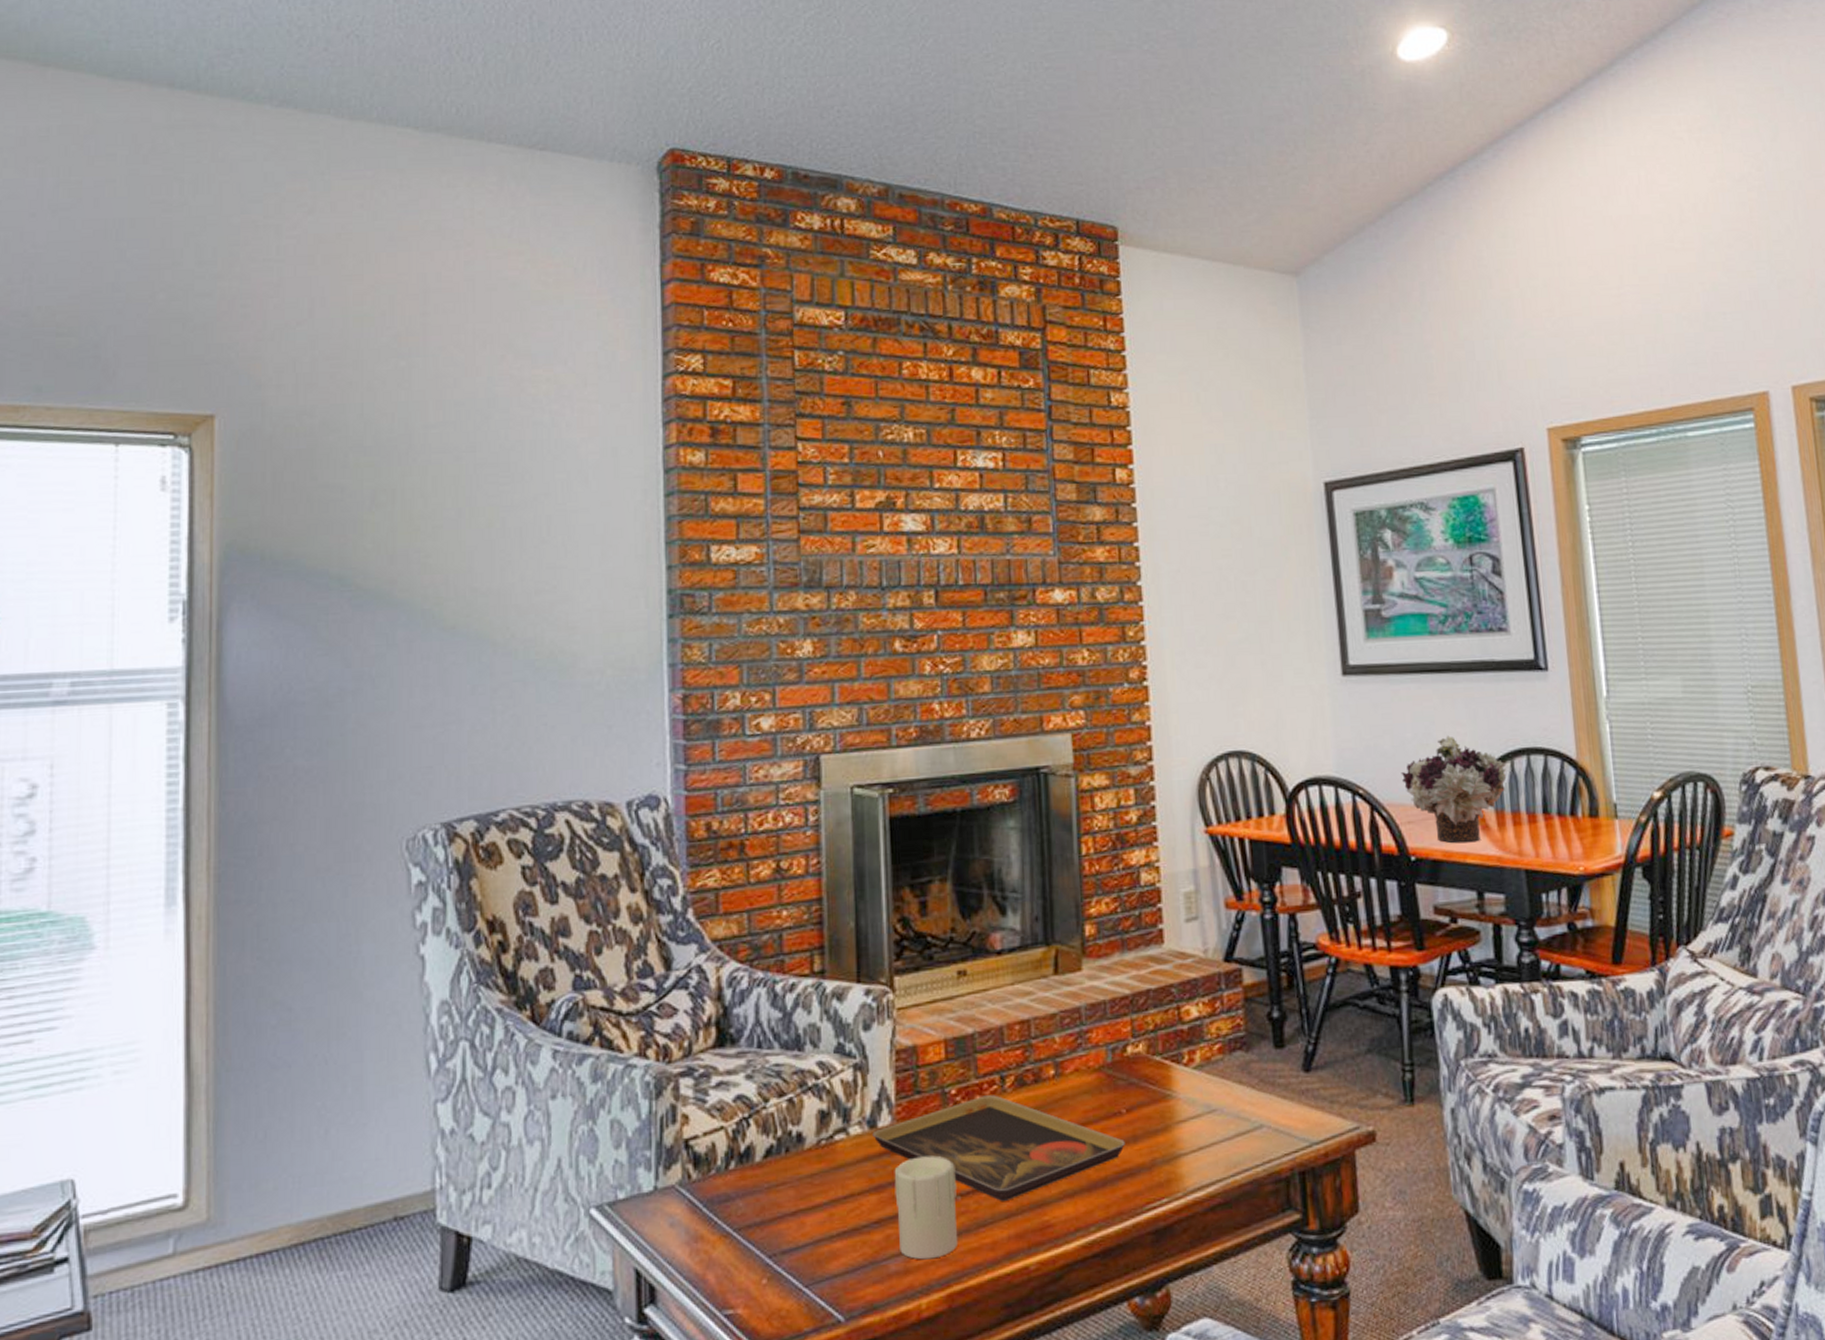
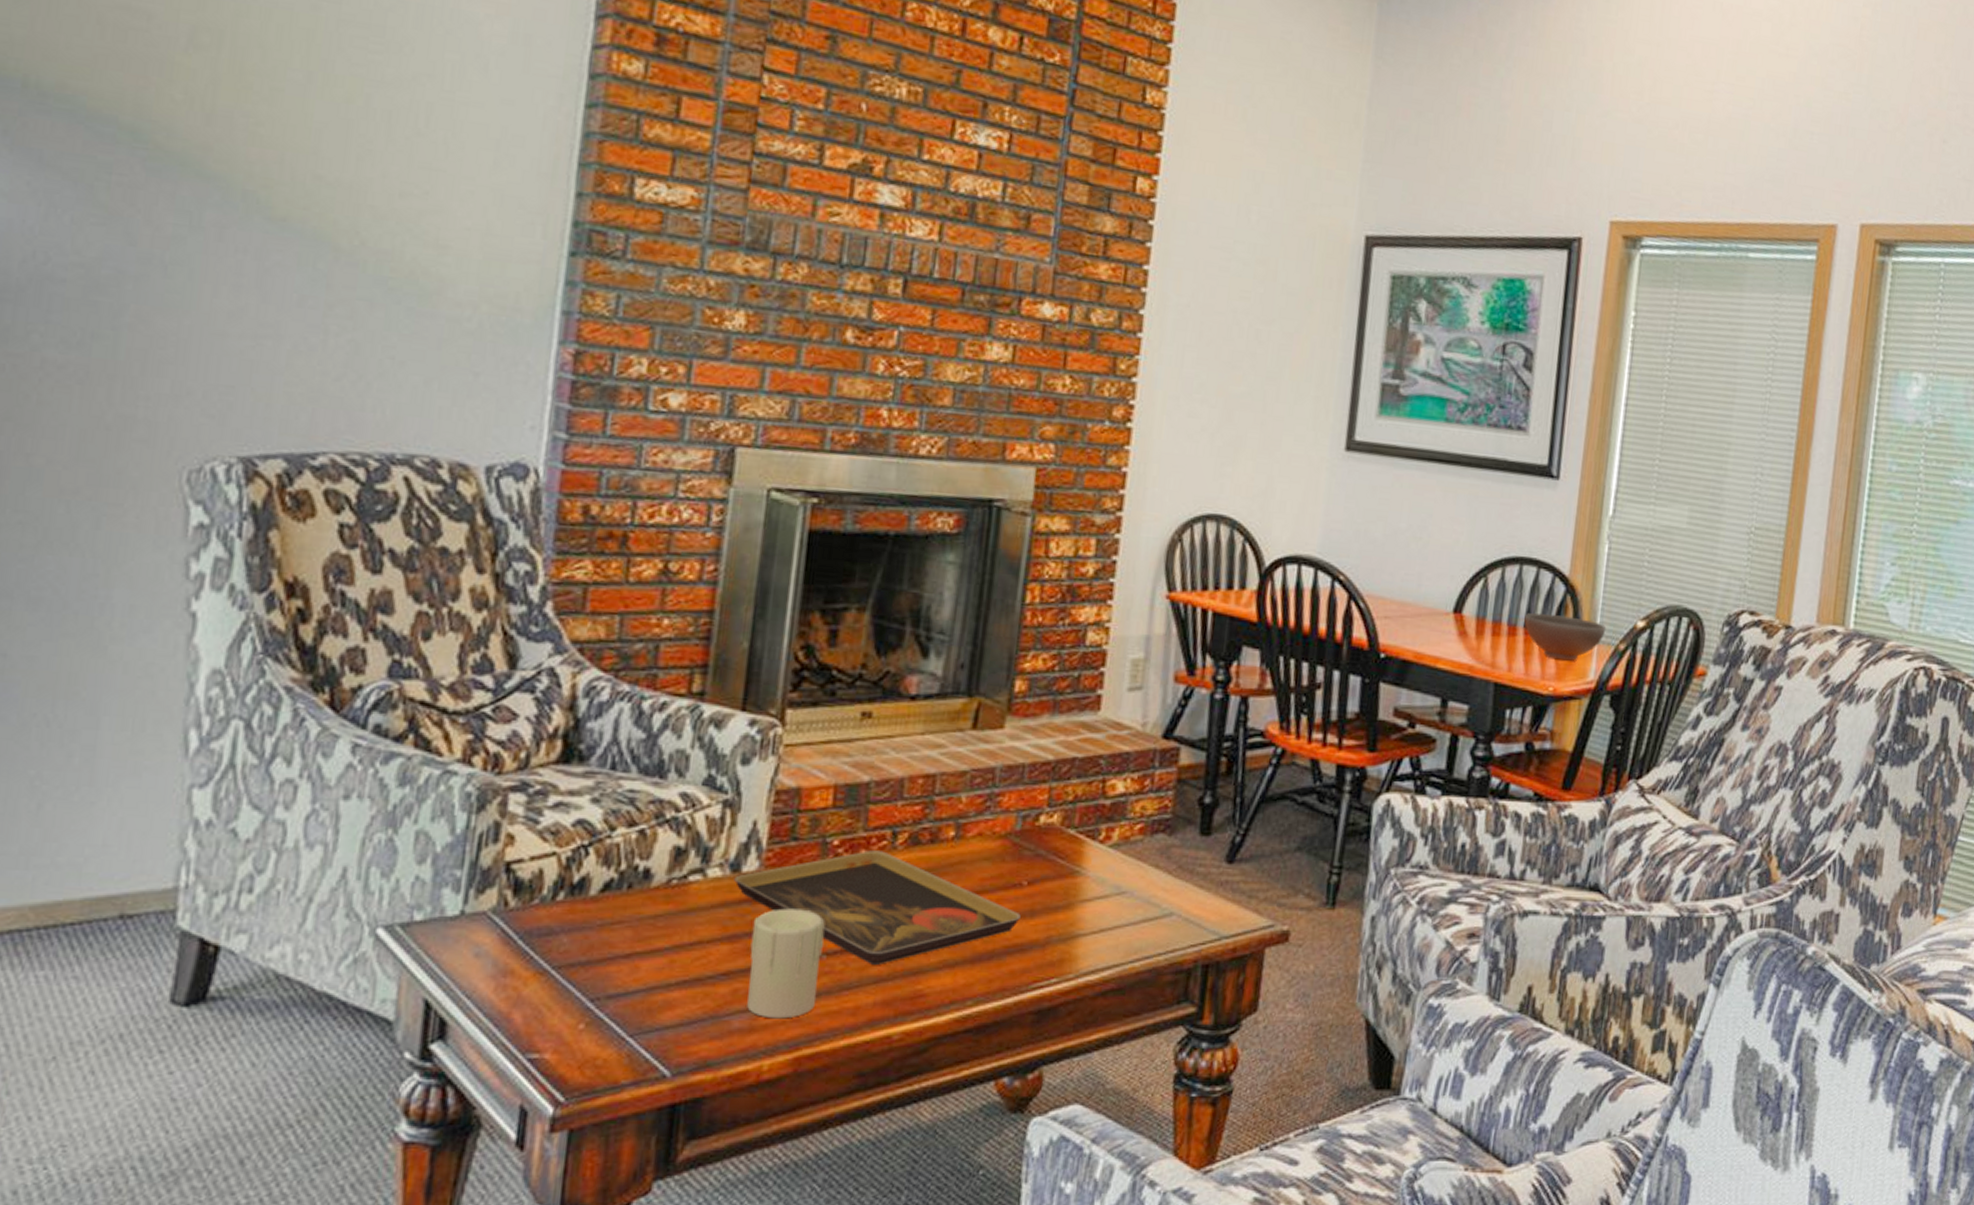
flower arrangement: present [1401,735,1507,844] -> none [1387,532,1498,648]
bowl: none [1540,797,1624,840] -> present [1523,612,1607,661]

